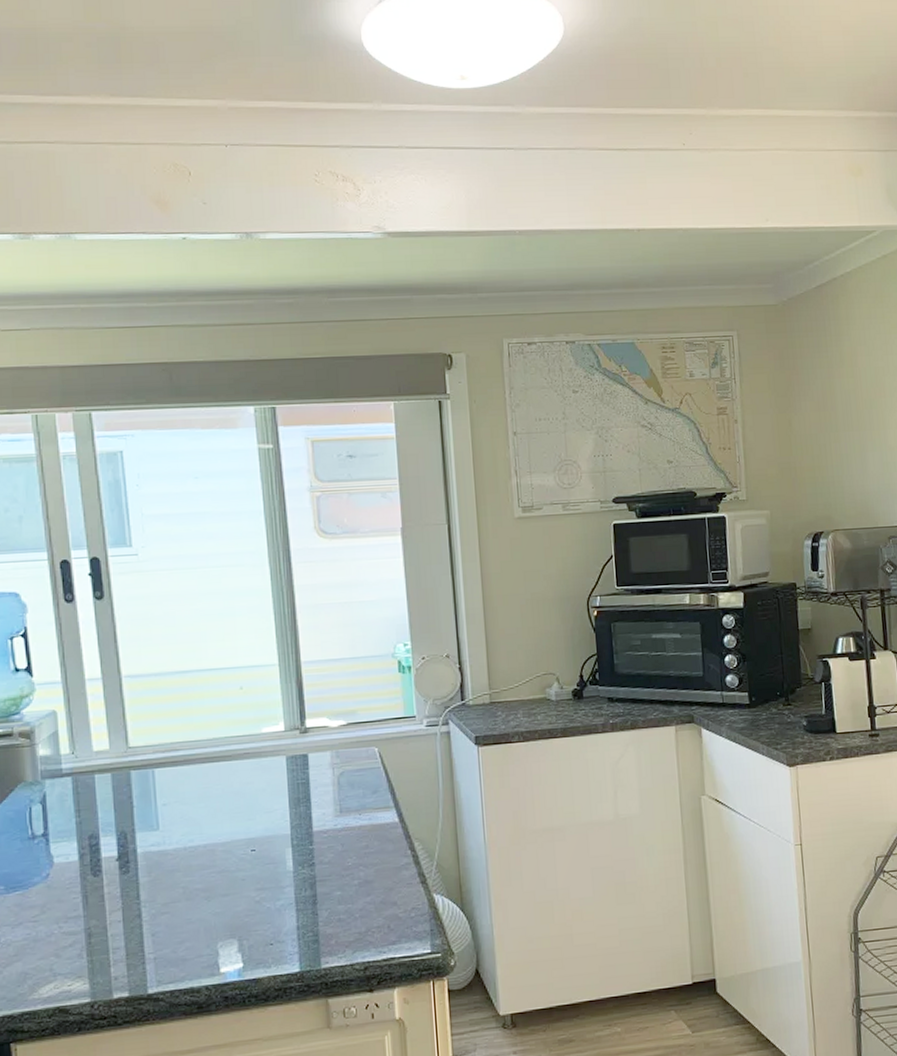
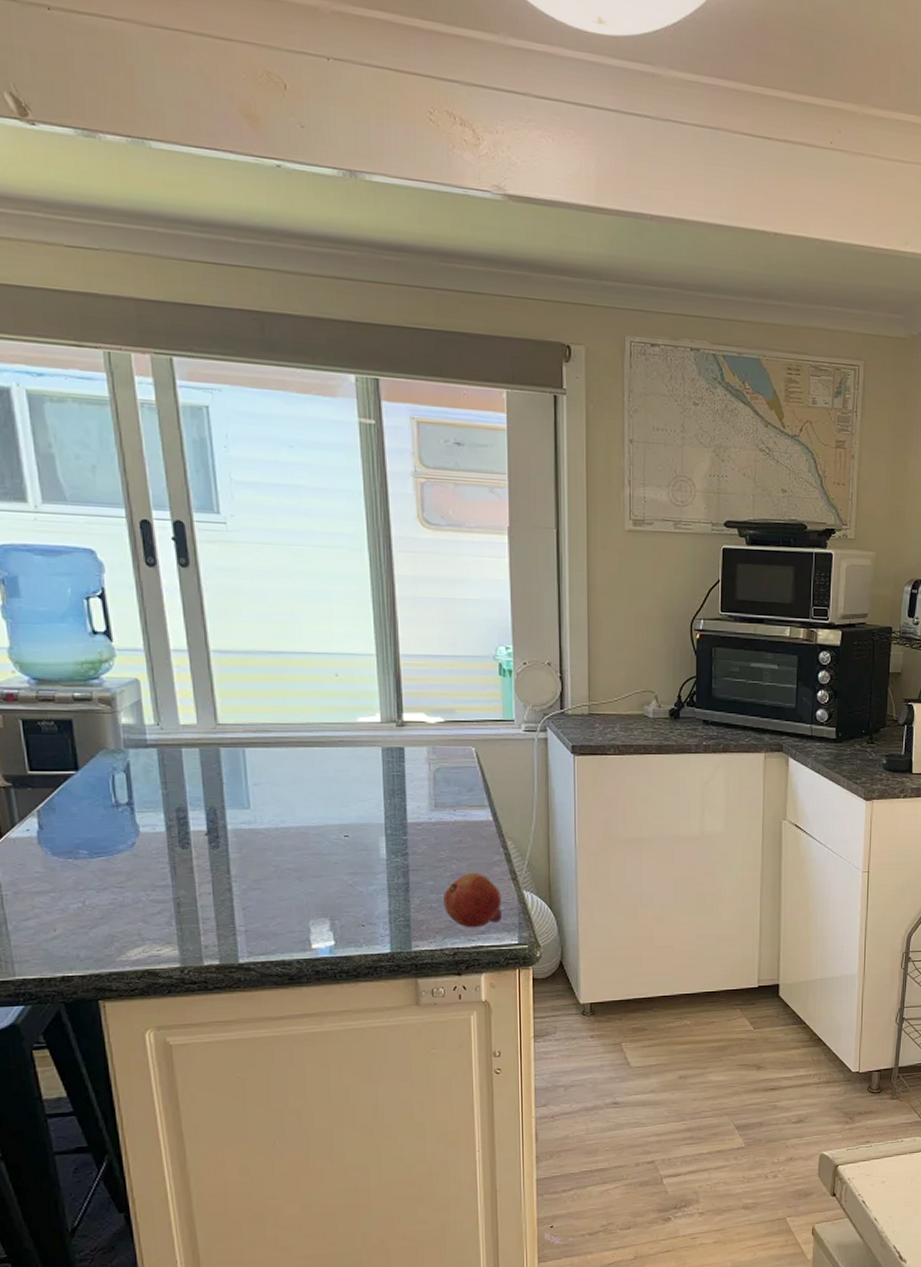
fruit: none [352,878,413,939] -> present [443,872,502,928]

